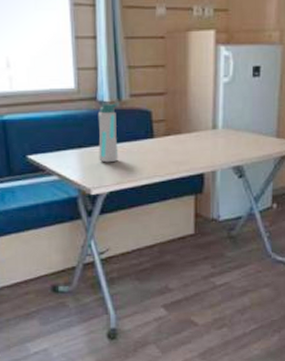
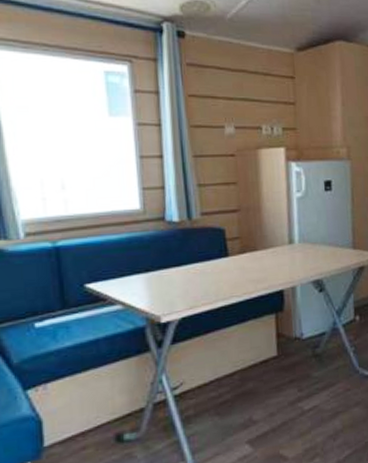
water bottle: present [97,103,120,163] -> none [166,222,191,287]

